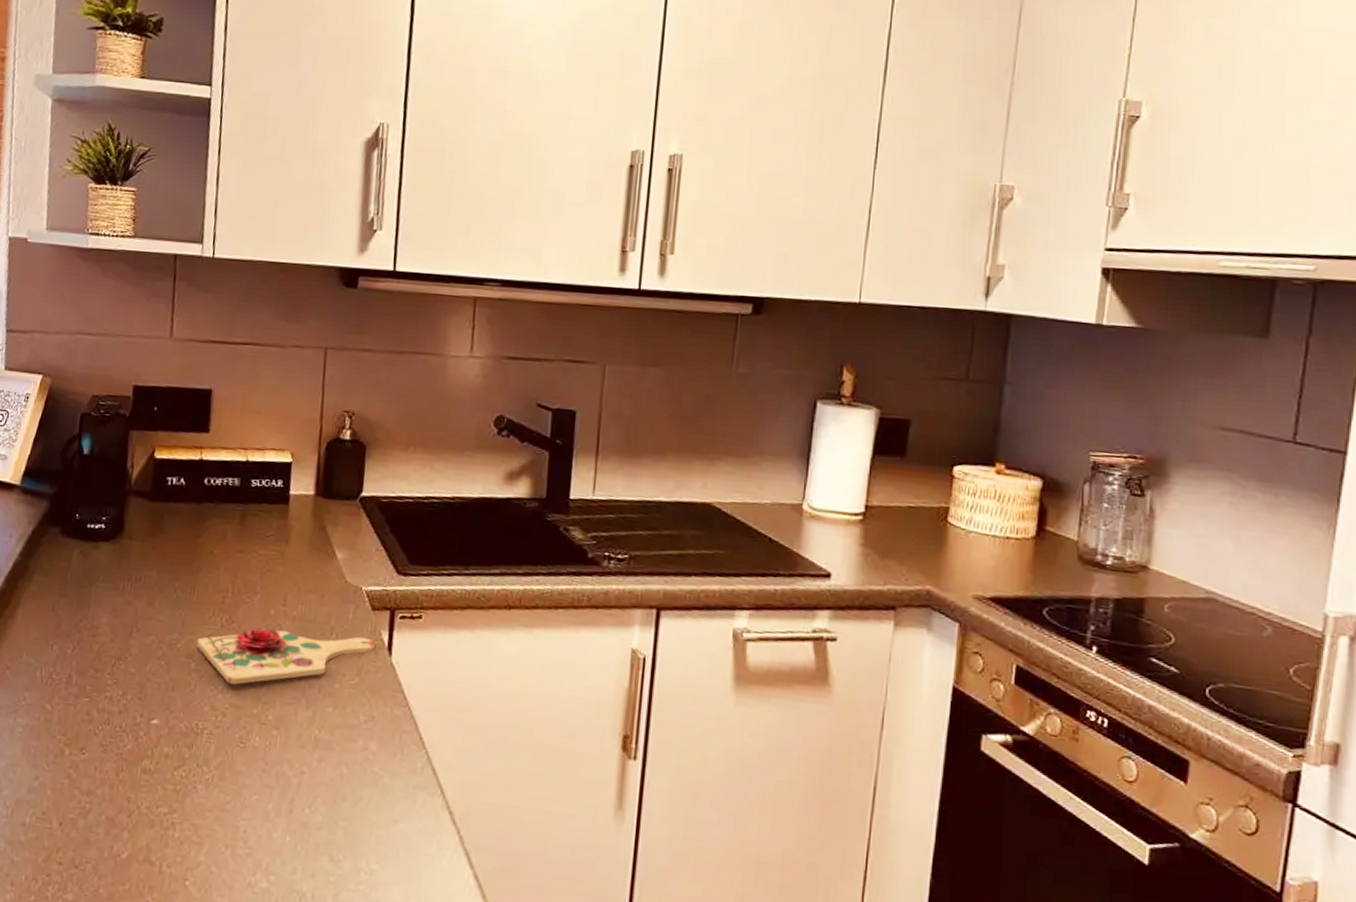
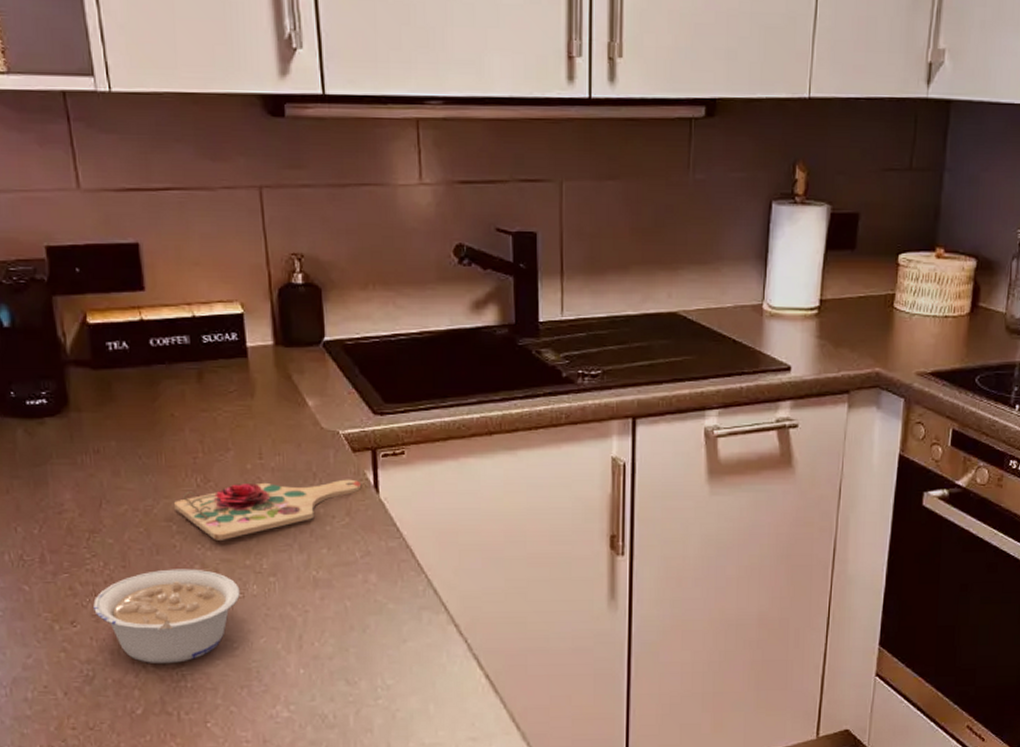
legume: none [104,707,243,809] -> present [93,569,240,663]

